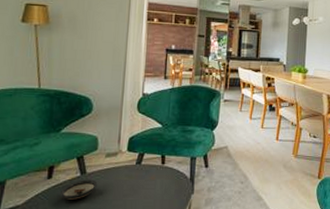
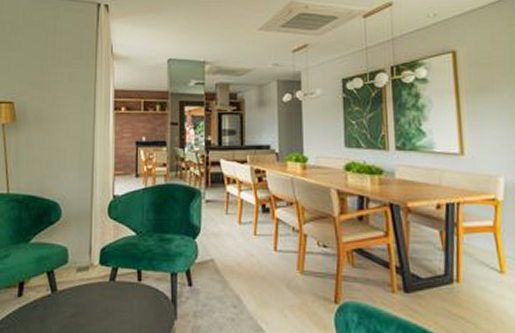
saucer: present [61,179,98,200] -> none [32,298,69,322]

